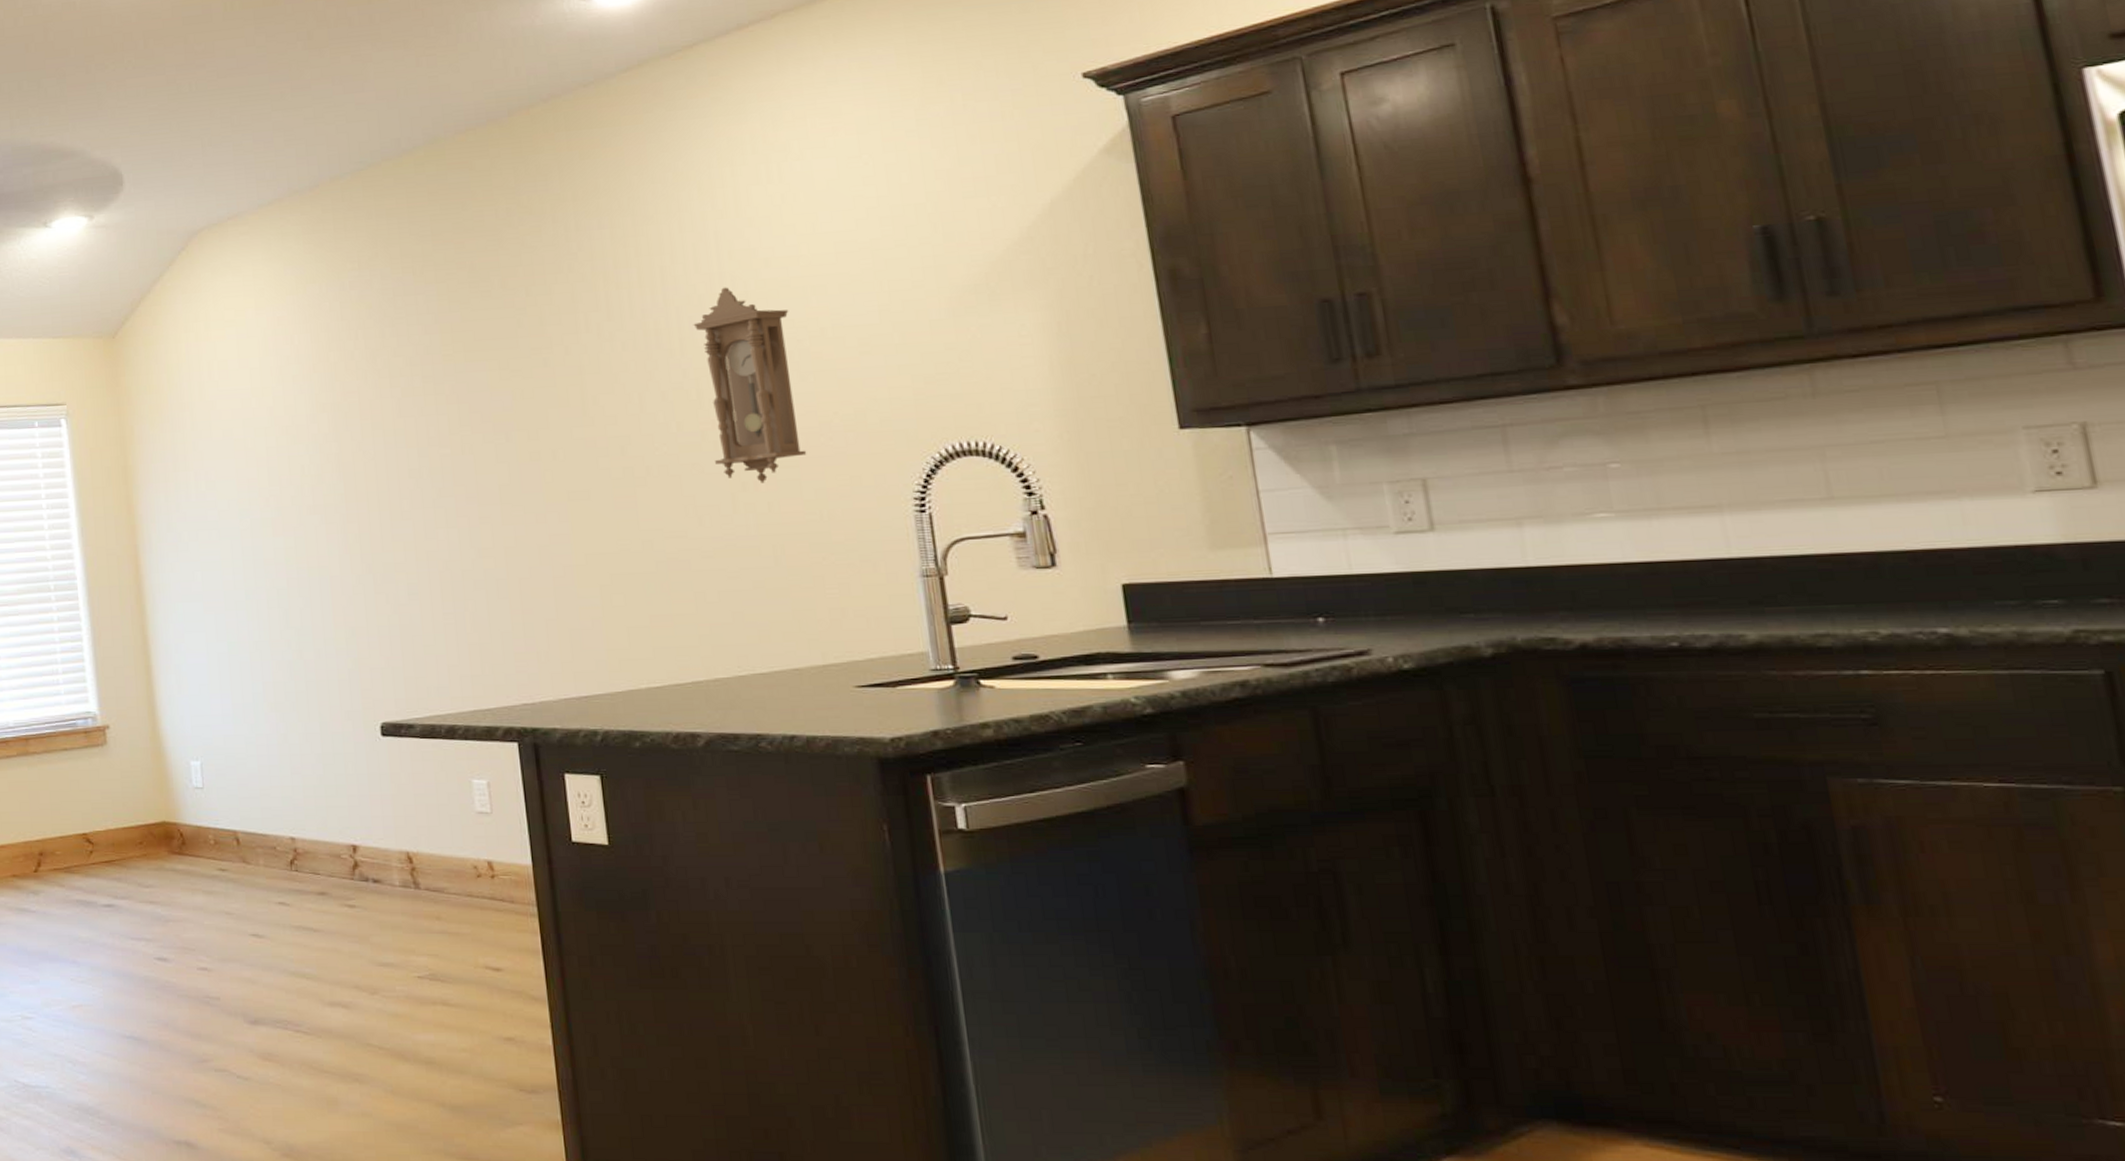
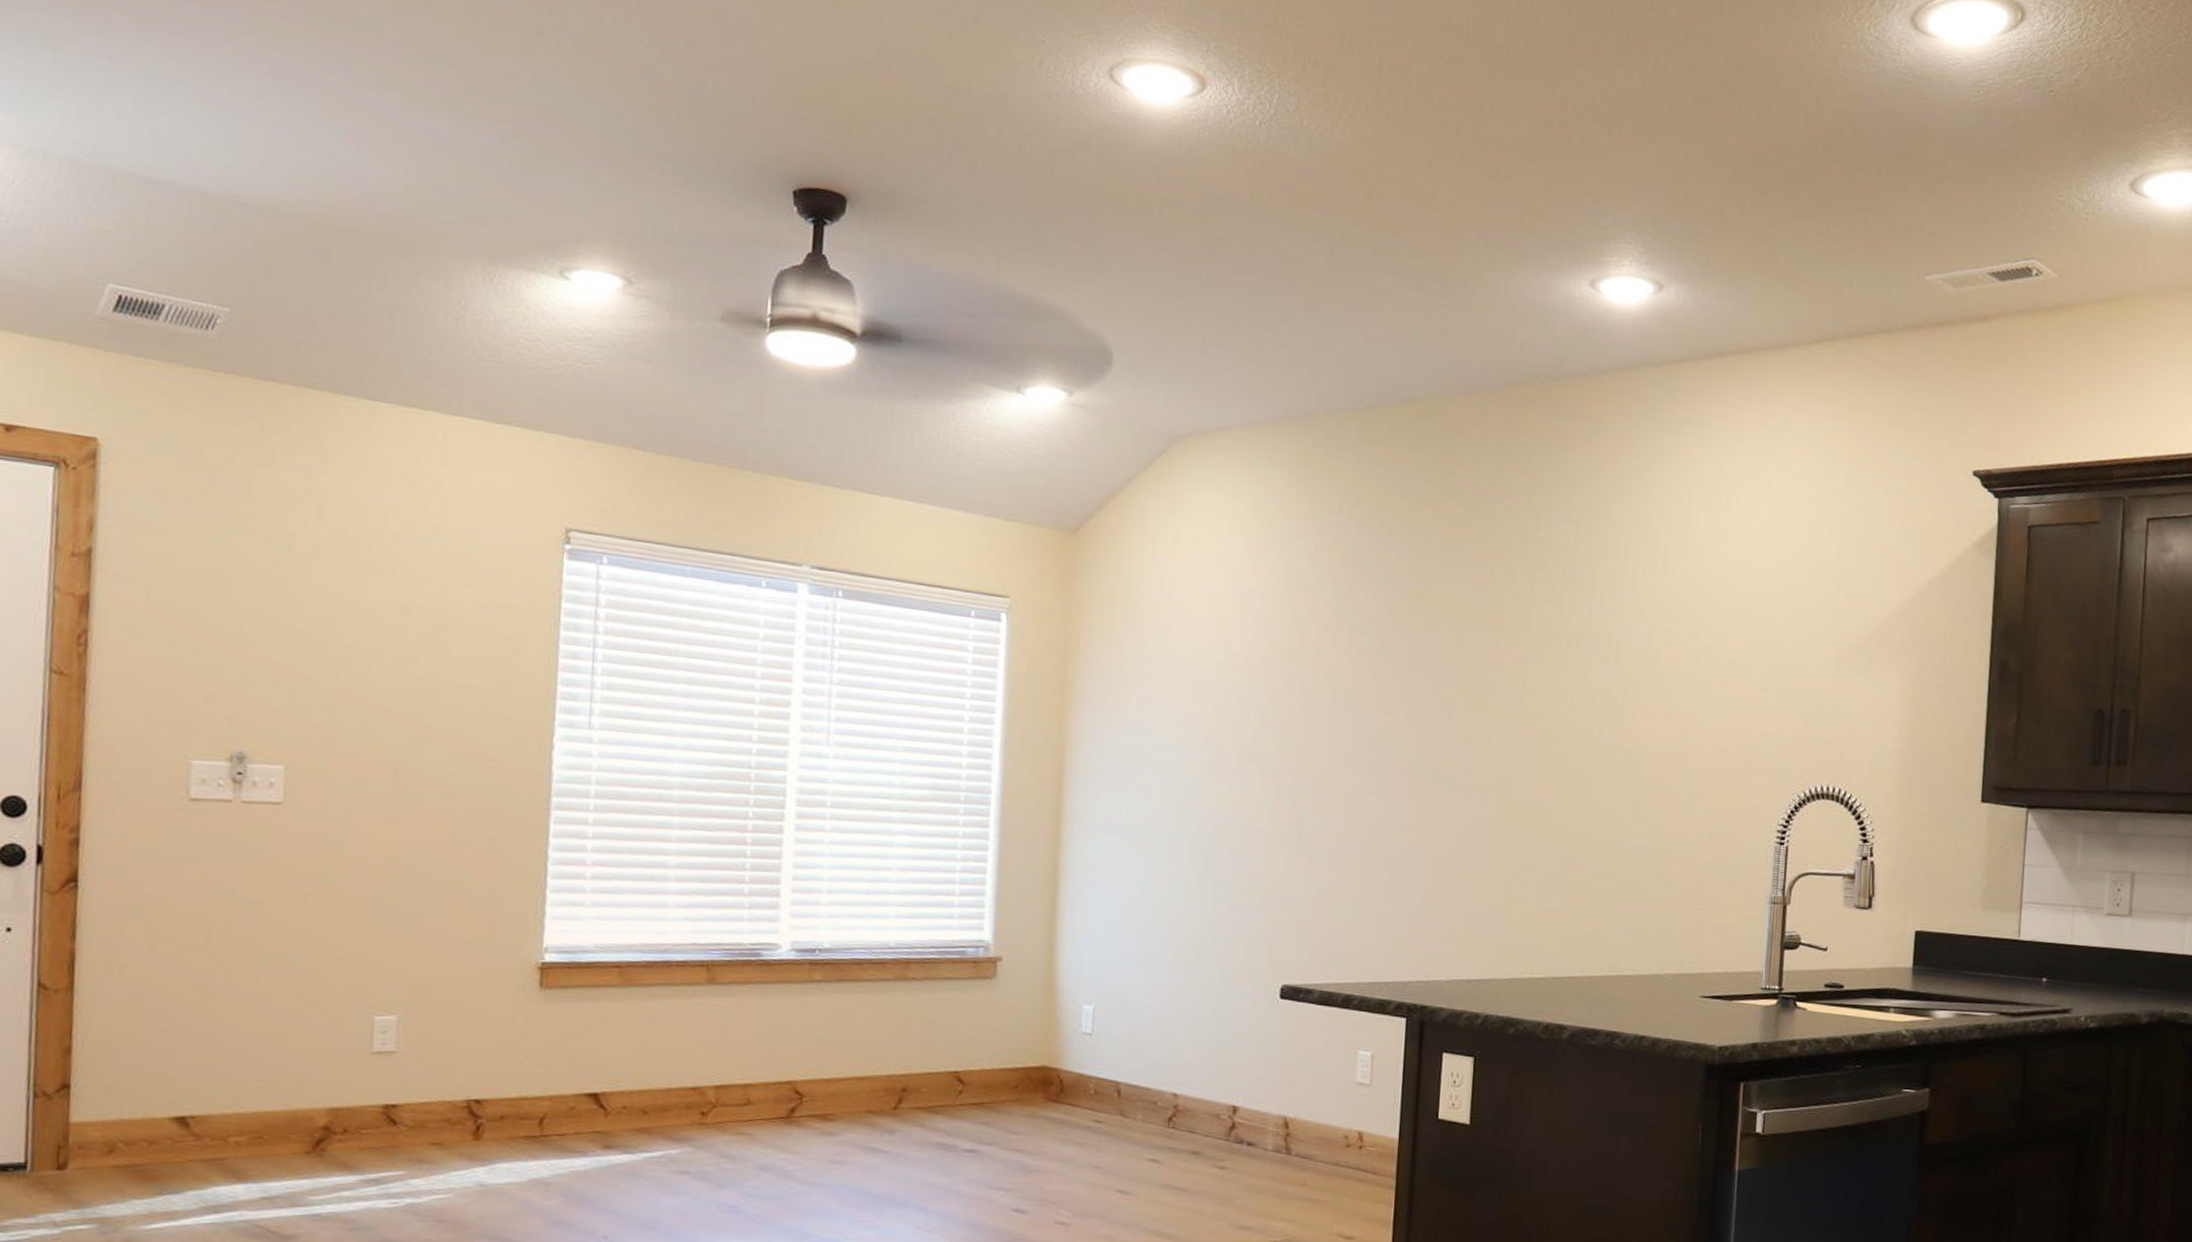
pendulum clock: present [693,287,807,483] -> none [1625,603,1711,797]

